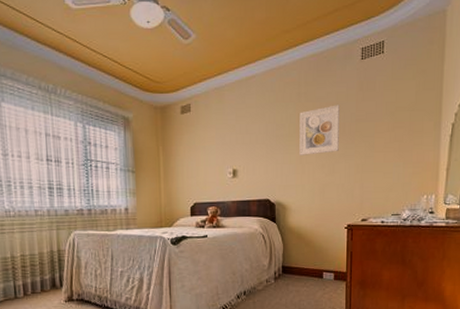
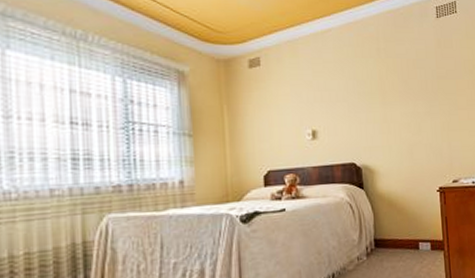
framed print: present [299,105,340,155] -> none [380,61,423,114]

